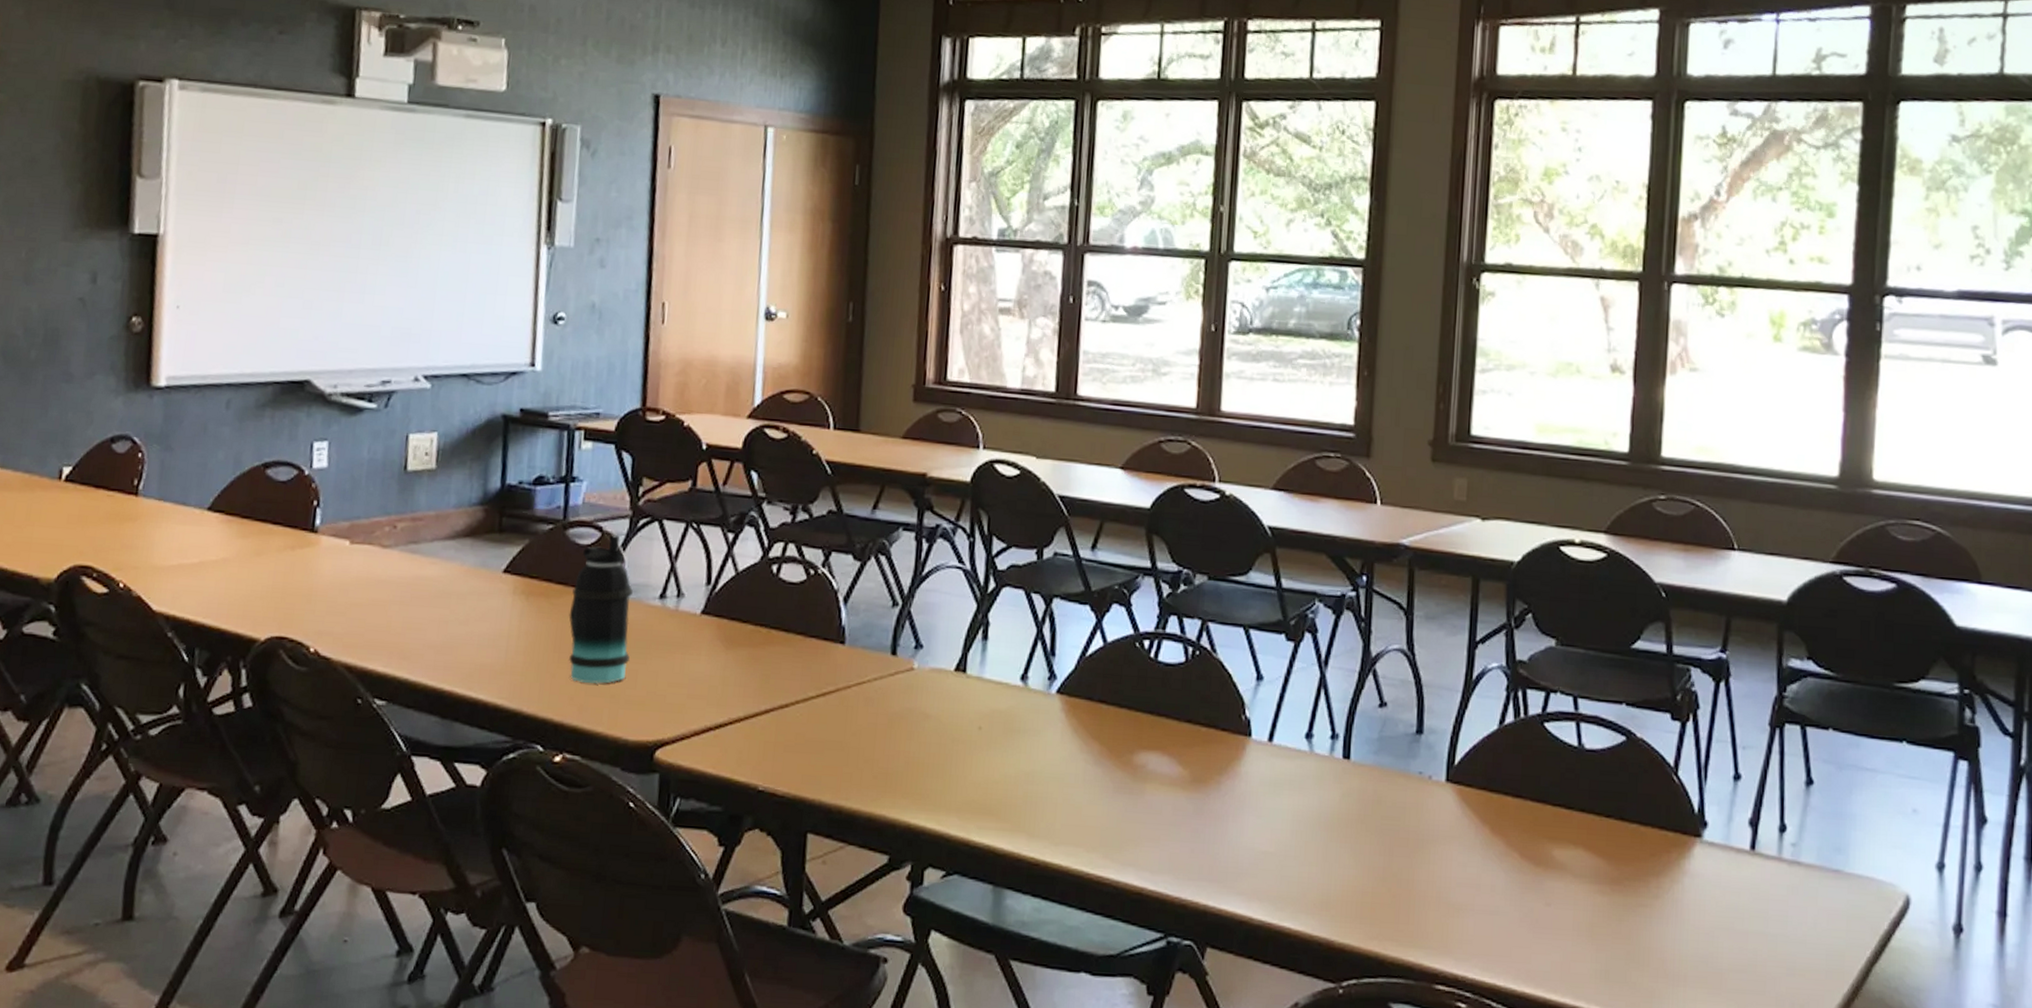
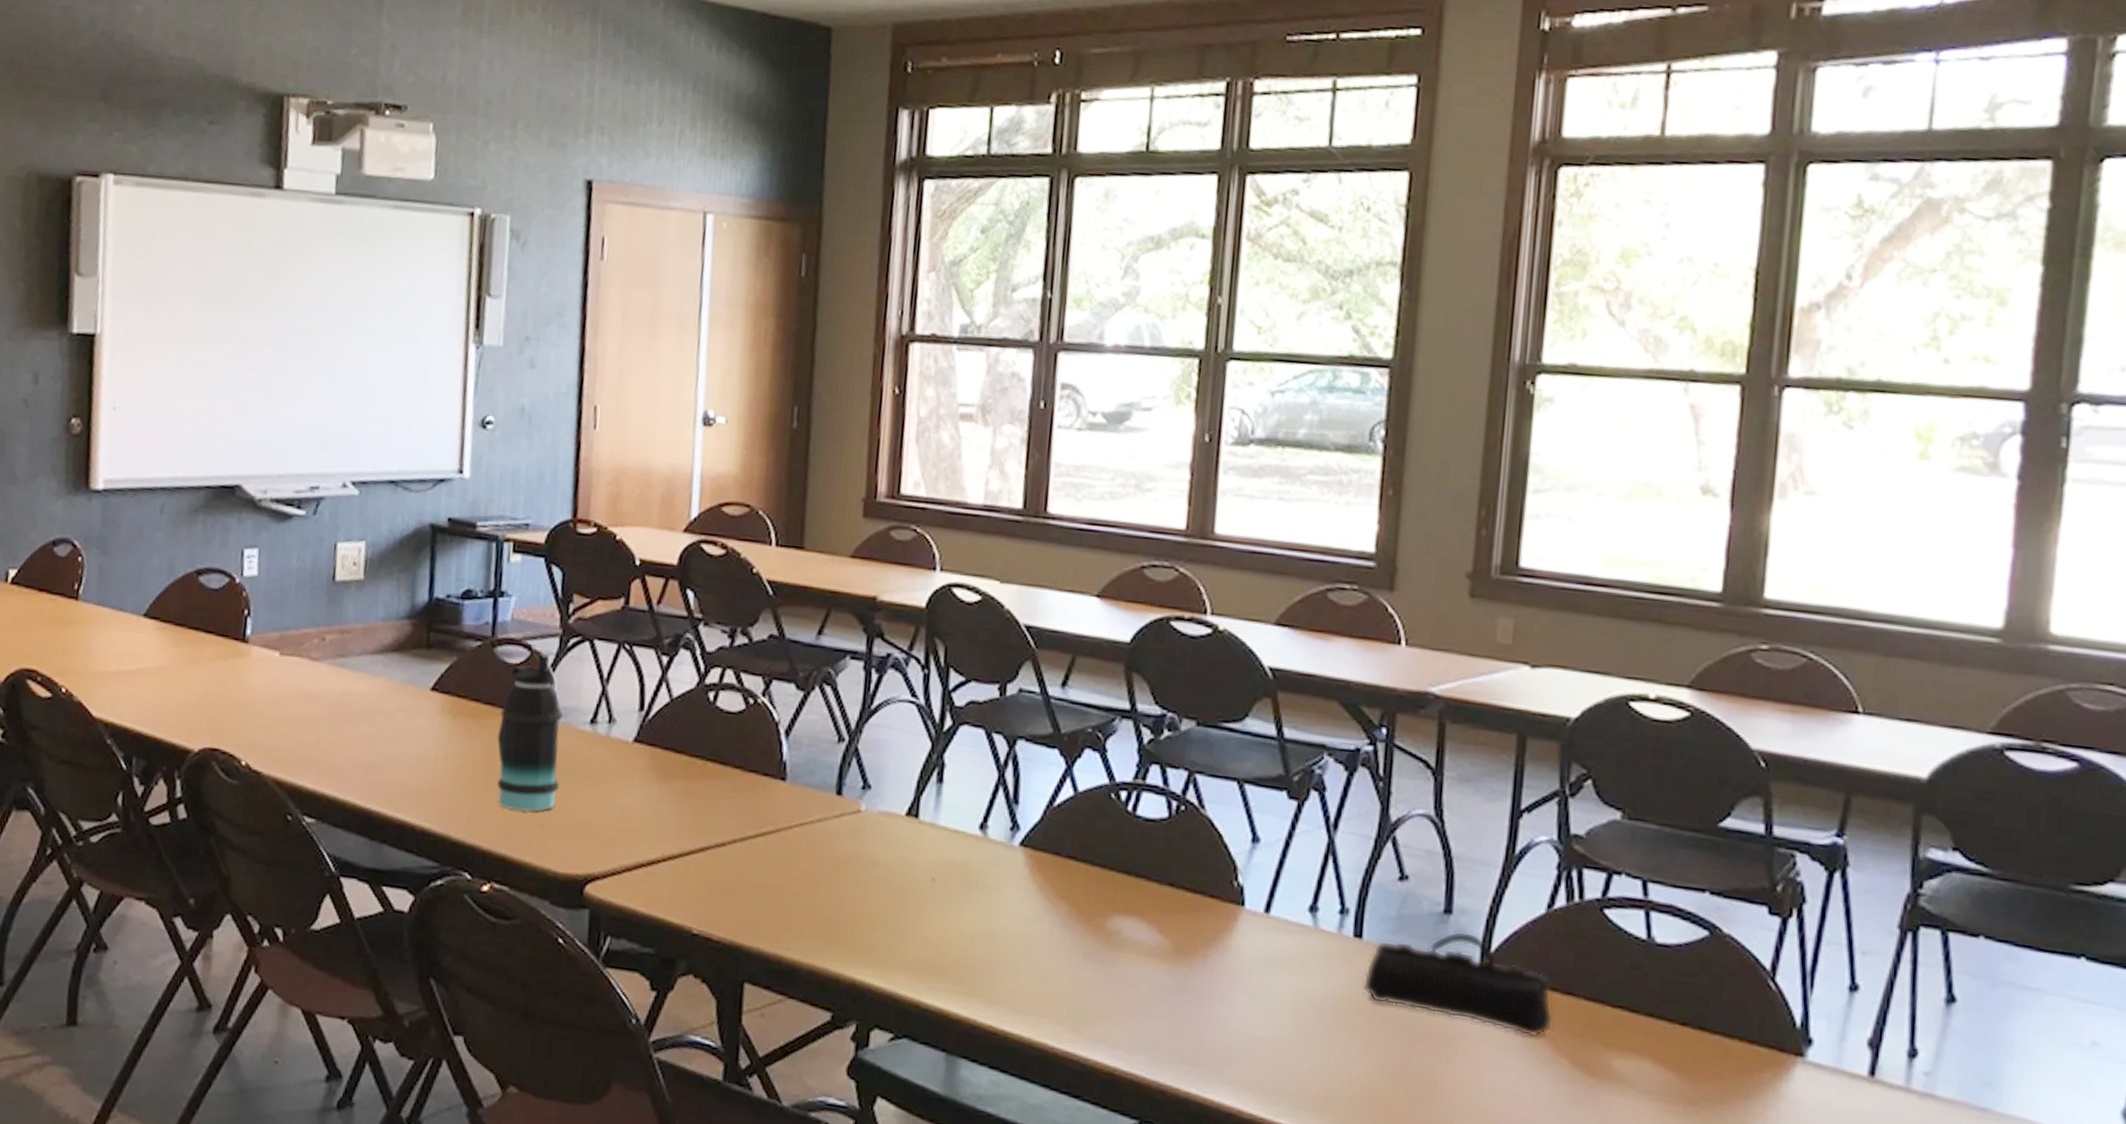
pencil case: none [1351,748,1507,836] -> present [1362,930,1554,1038]

